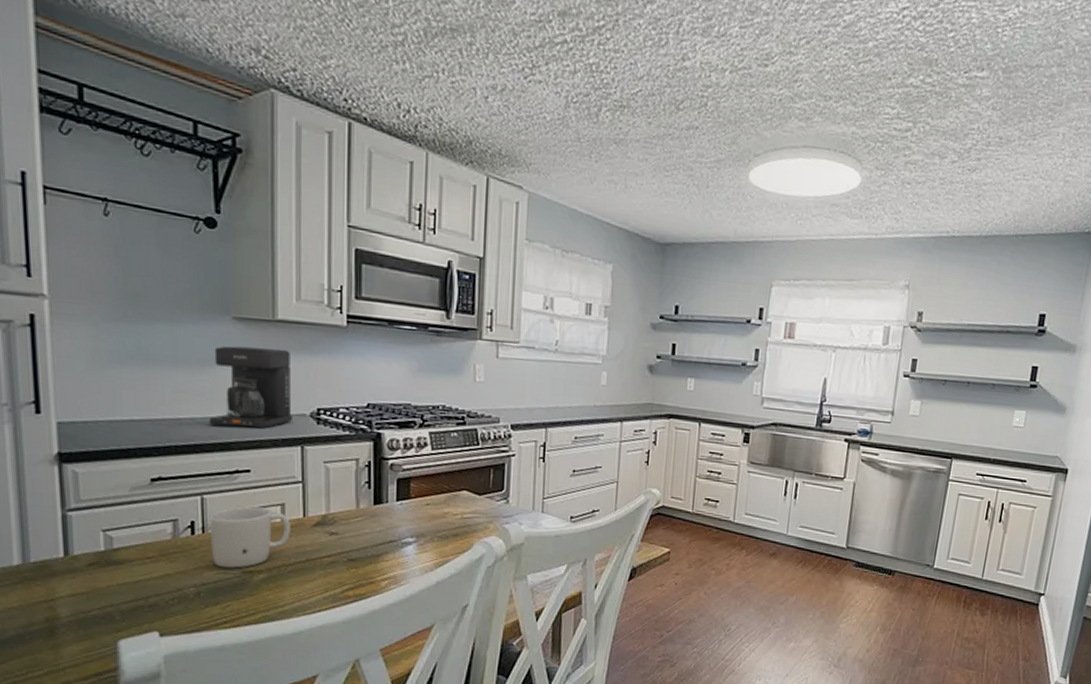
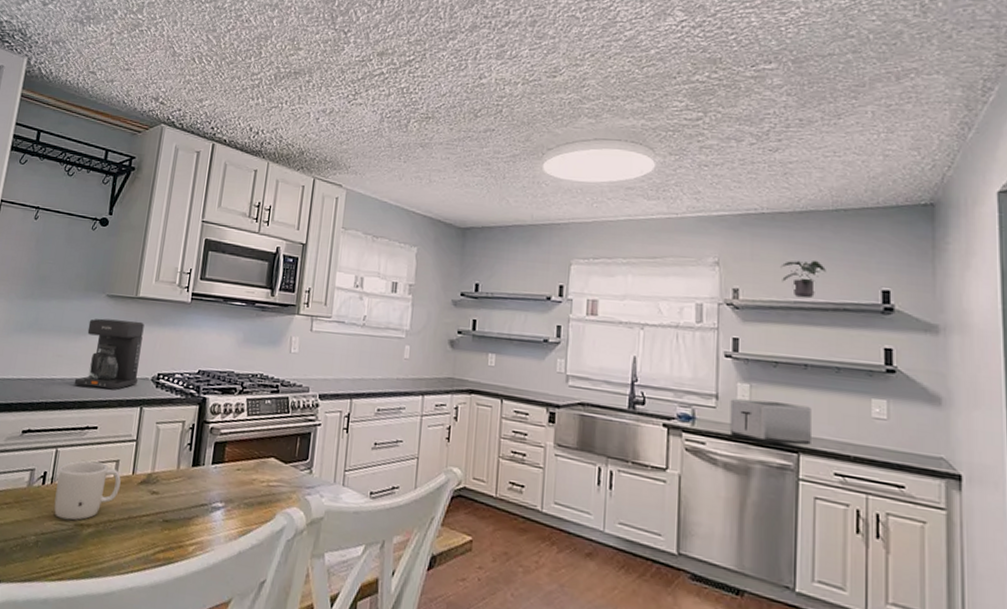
toaster: none [899,414,967,453] -> present [729,399,813,445]
potted plant: none [960,284,998,322] -> present [780,260,826,299]

